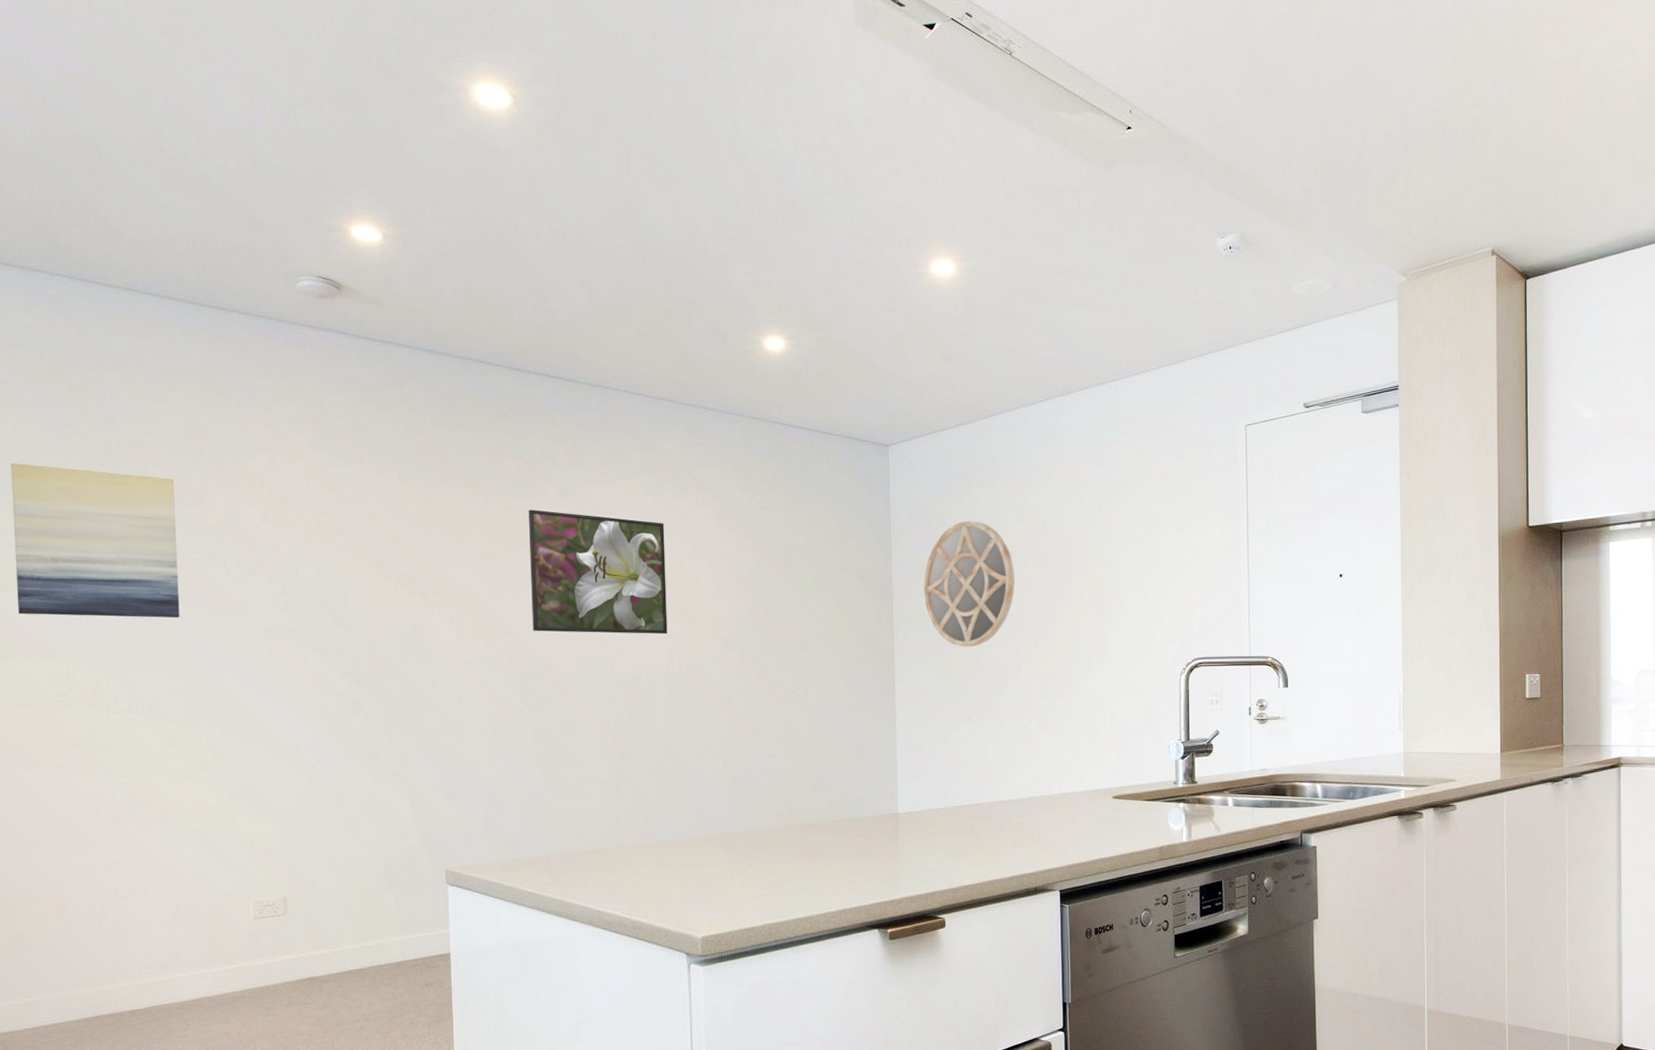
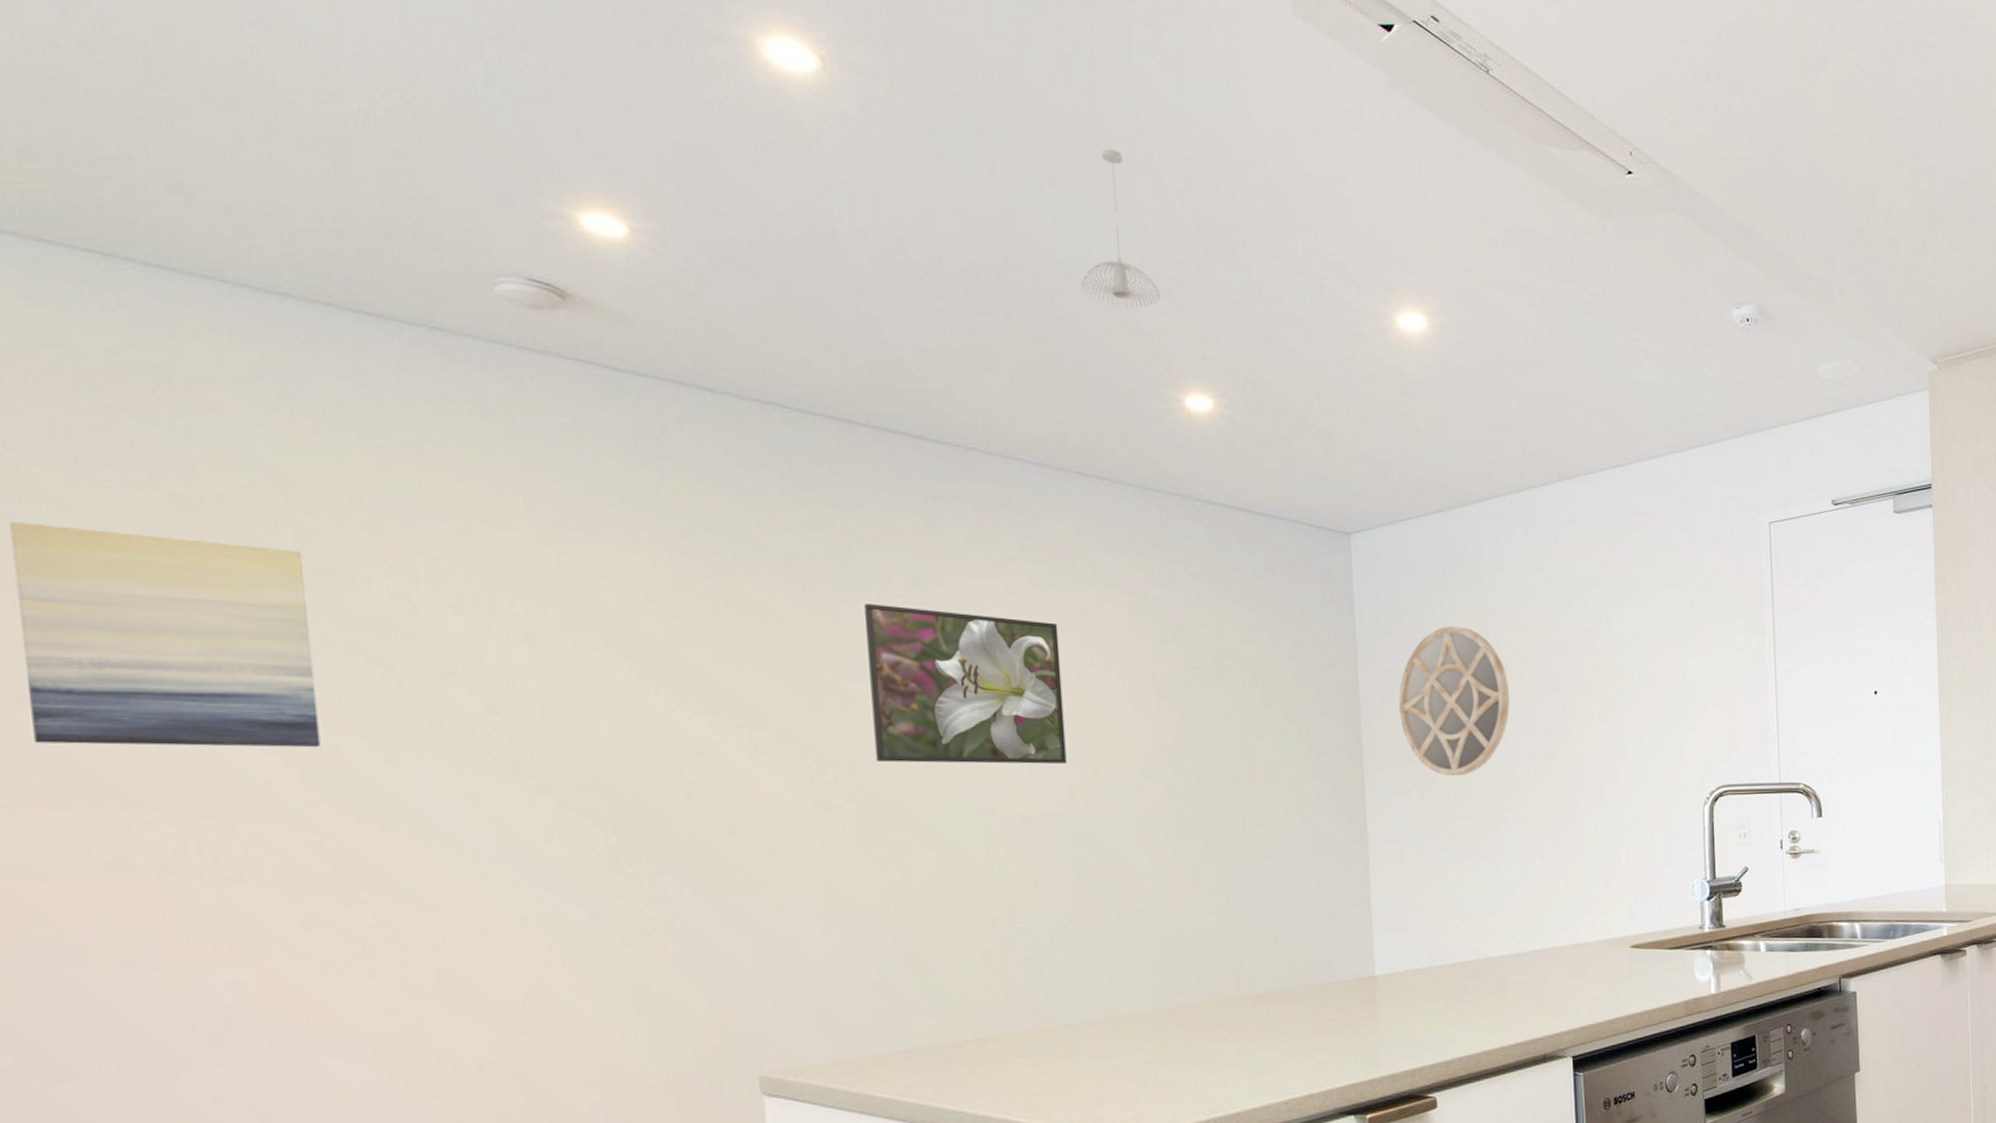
pendant light: none [689,146,748,270] -> present [1080,149,1161,307]

